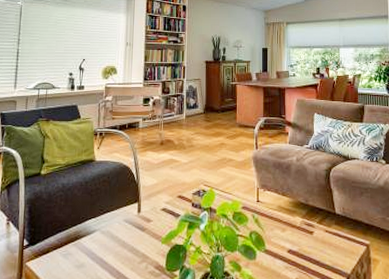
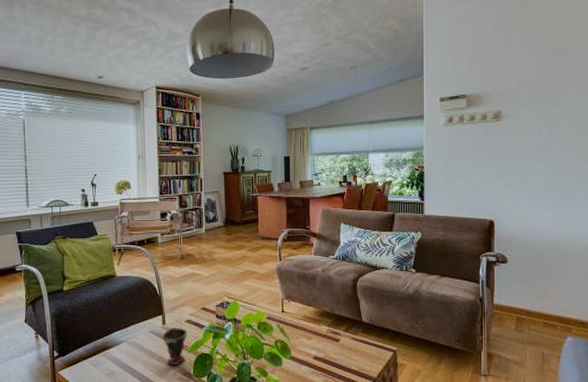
cup: none [137,215,162,258] -> present [162,327,187,366]

